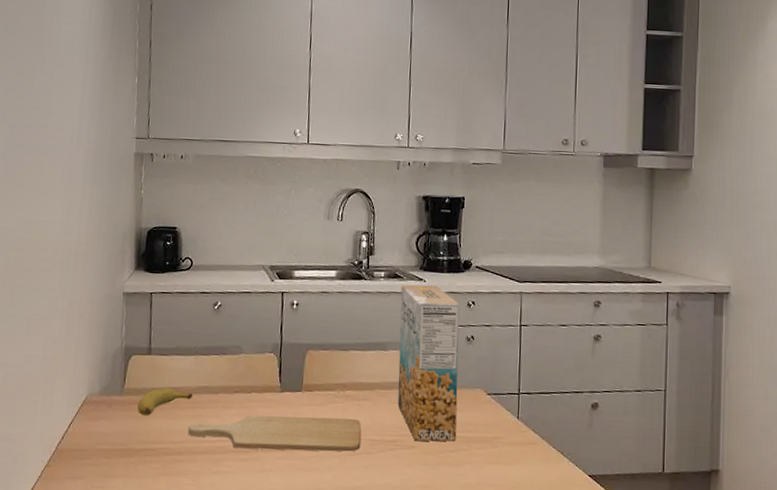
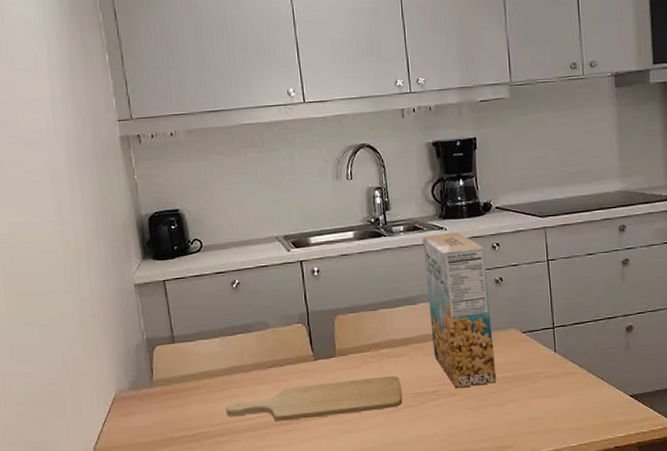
banana: present [137,388,193,416] -> none [170,373,226,404]

